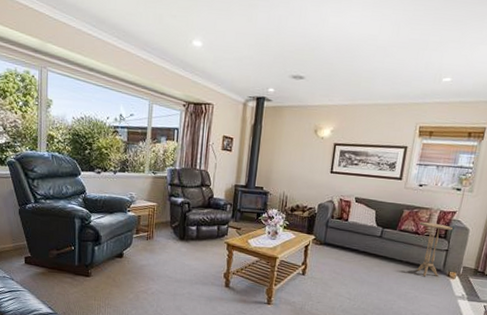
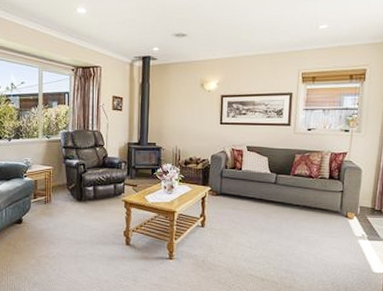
side table: present [416,221,453,277] -> none [312,165,345,220]

